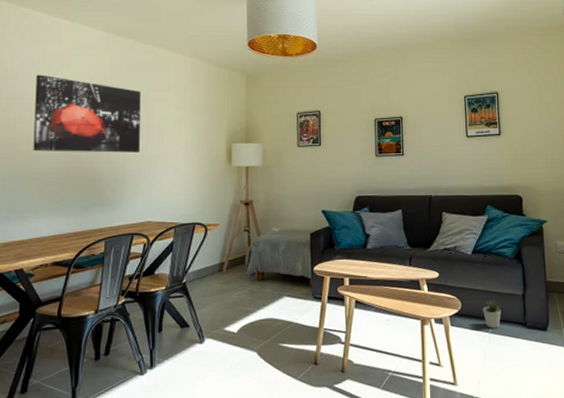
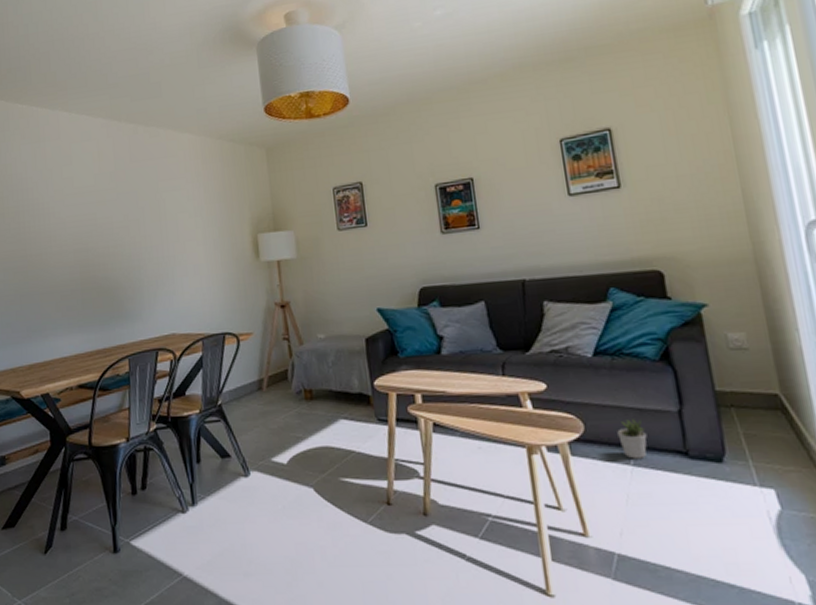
wall art: present [33,74,141,153] -> none [40,176,156,263]

